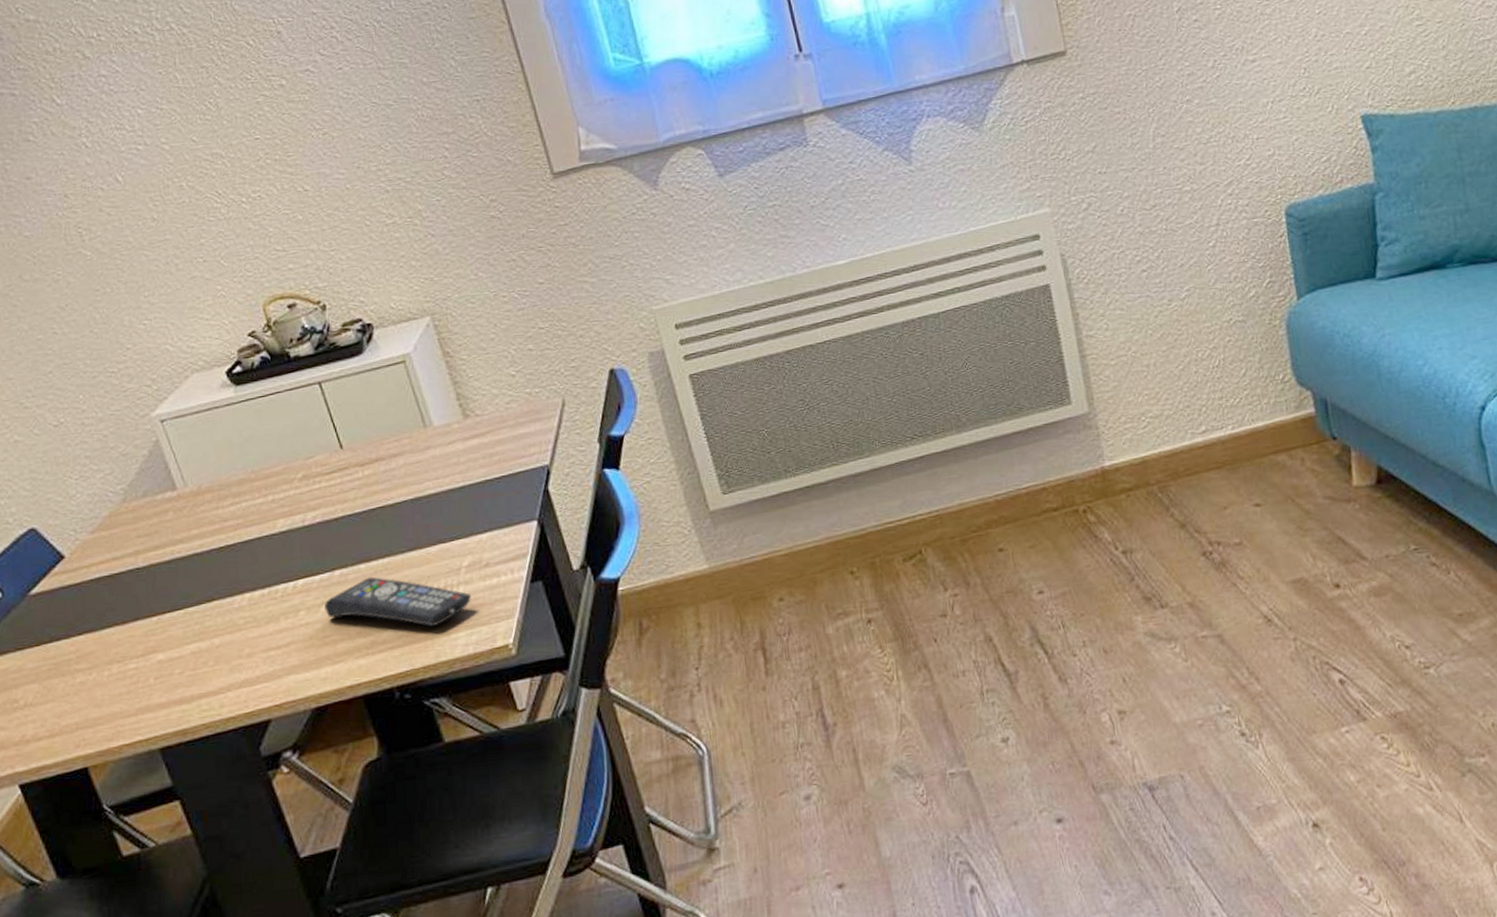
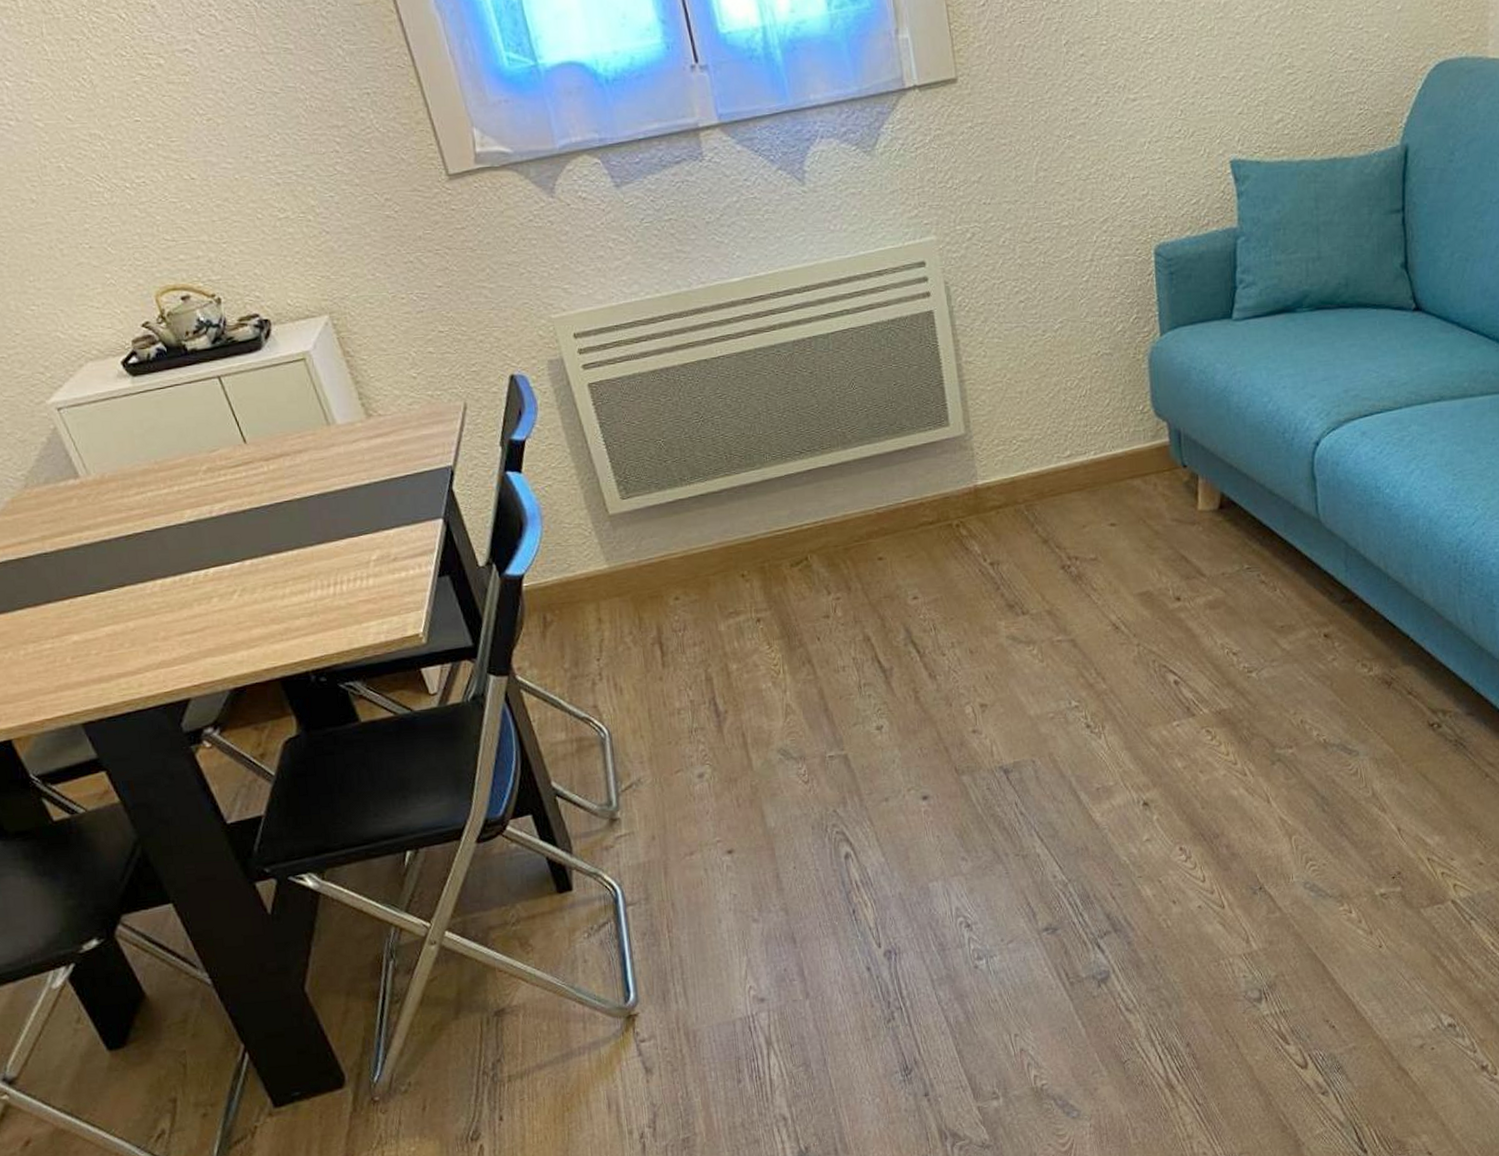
remote control: present [324,576,471,627] -> none [236,567,381,616]

